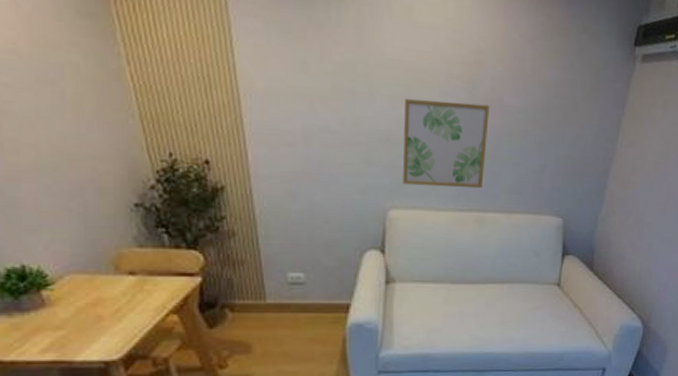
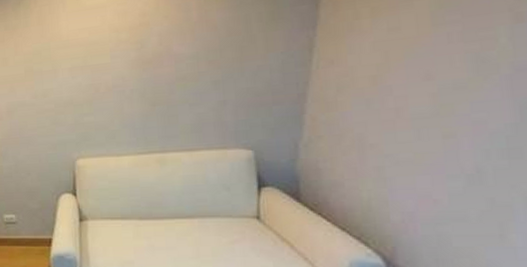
wall art: present [403,99,490,189] -> none [82,57,161,138]

